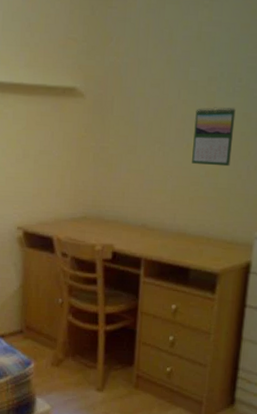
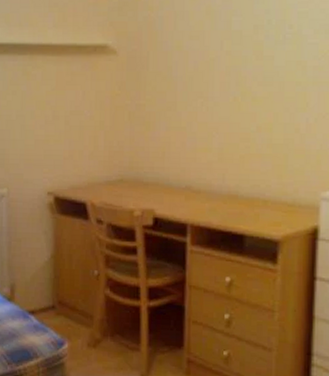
calendar: present [192,107,236,167] -> none [240,55,288,120]

